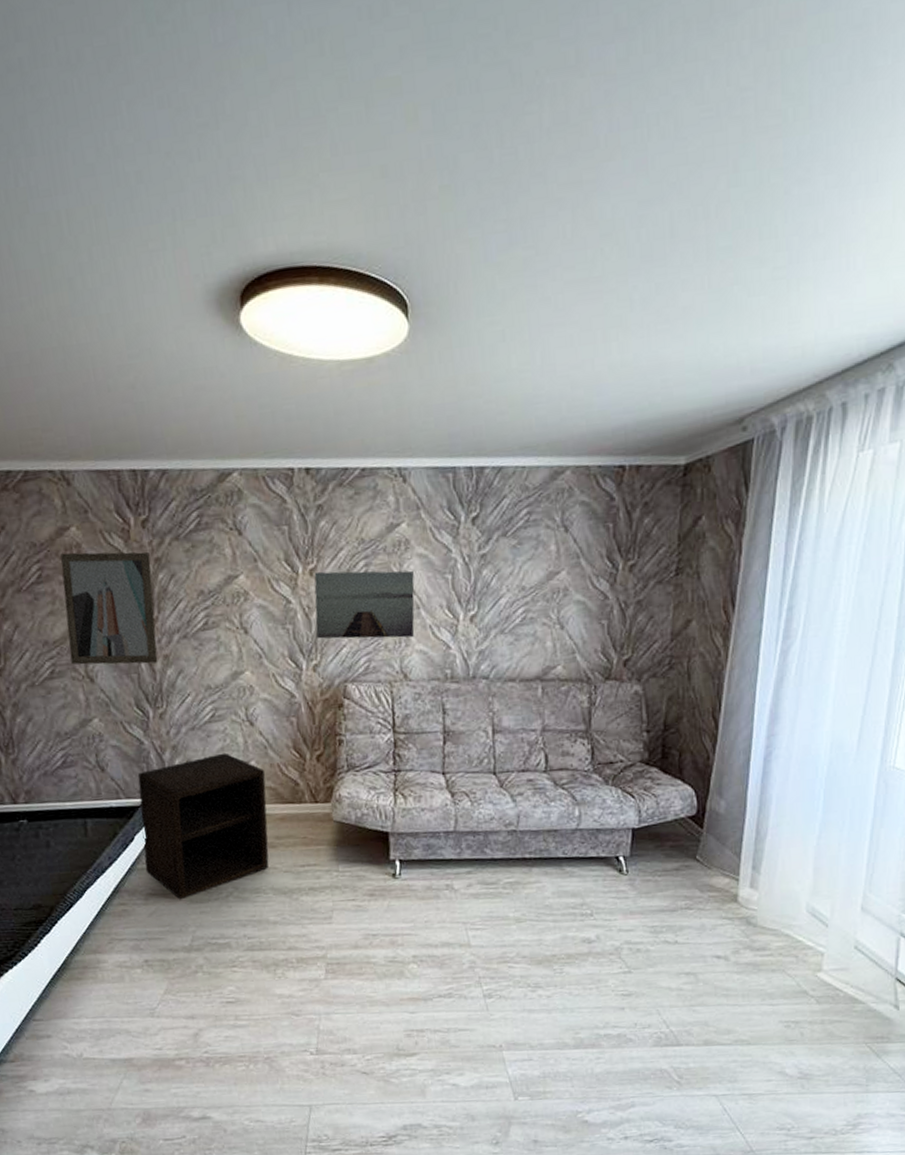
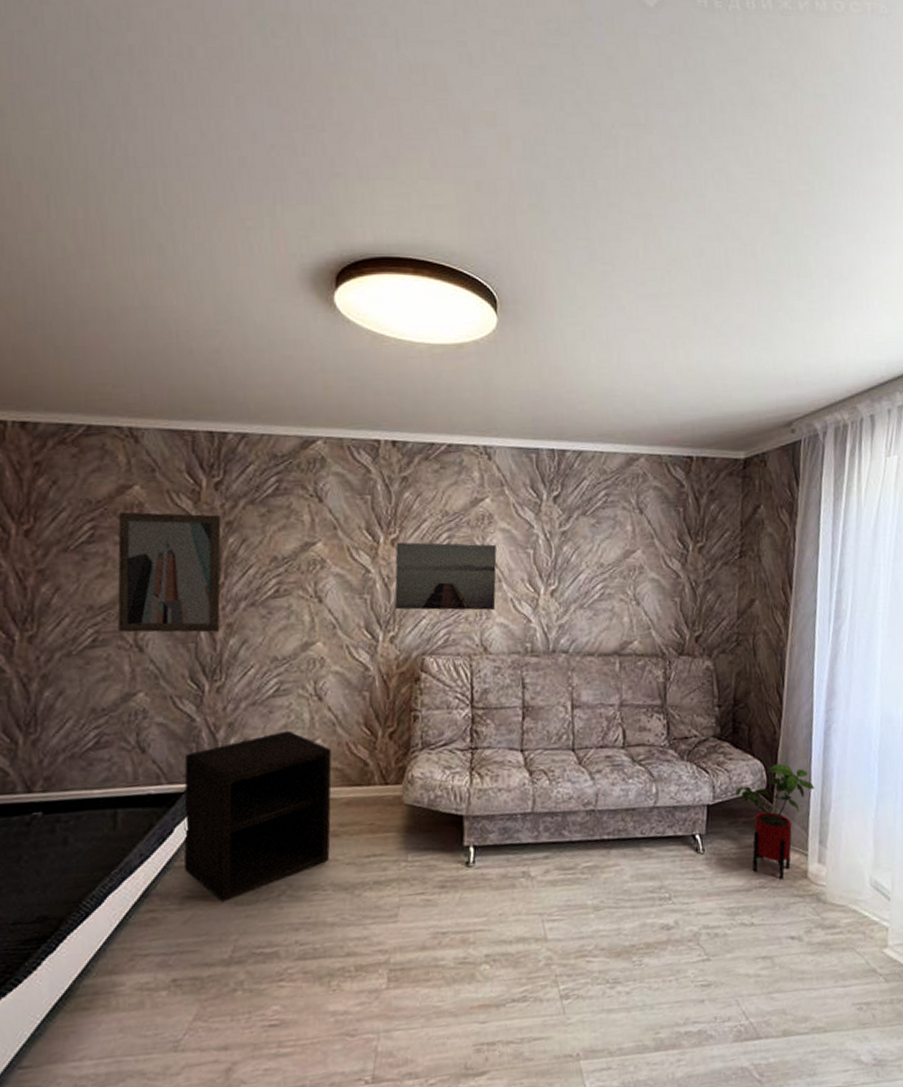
house plant: none [663,789,751,902] -> present [736,763,815,880]

